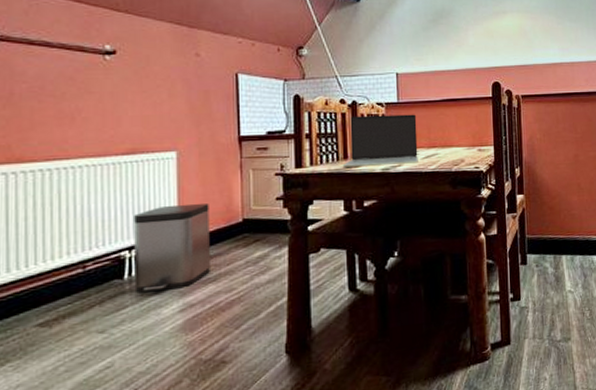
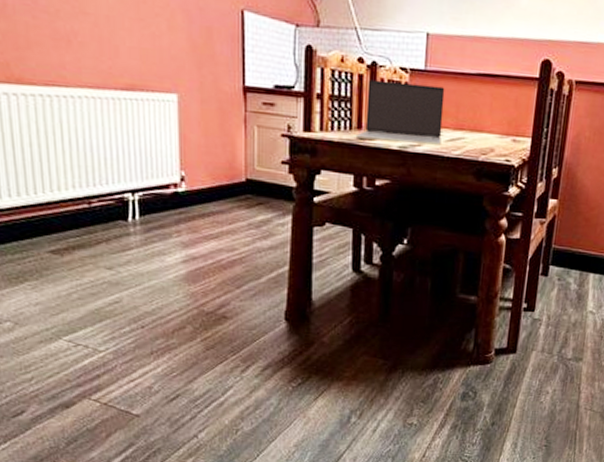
pedal bin: present [134,202,210,293] -> none [136,152,212,240]

